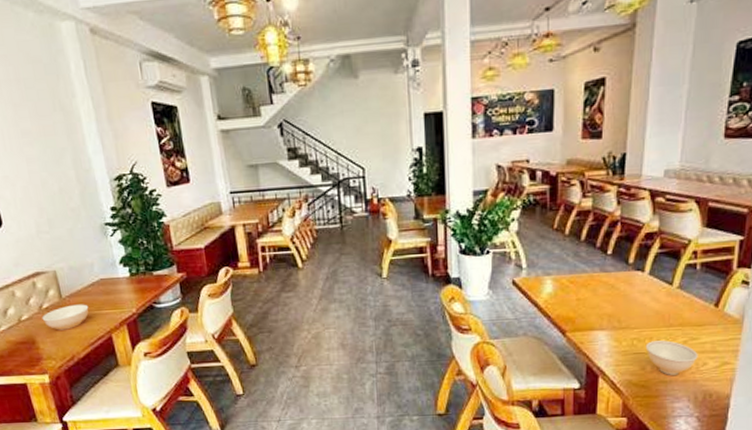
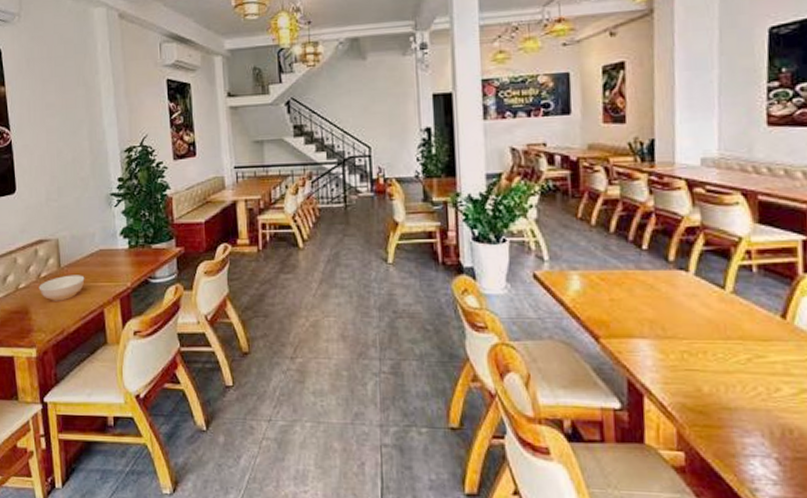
bowl: present [645,340,698,376] -> none [699,356,768,403]

